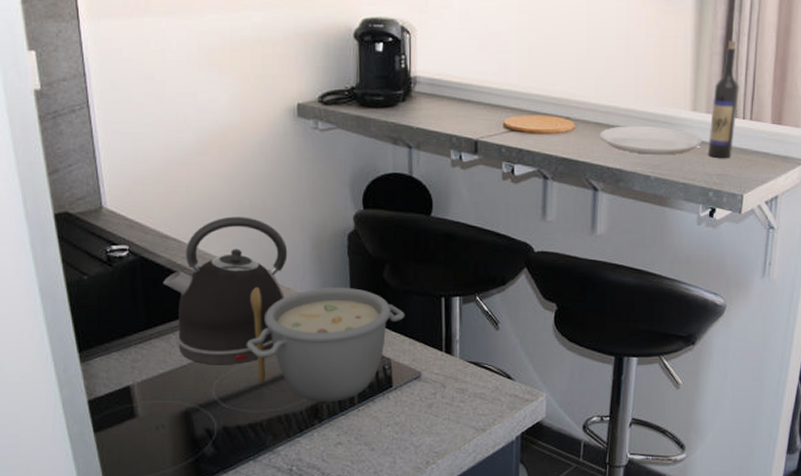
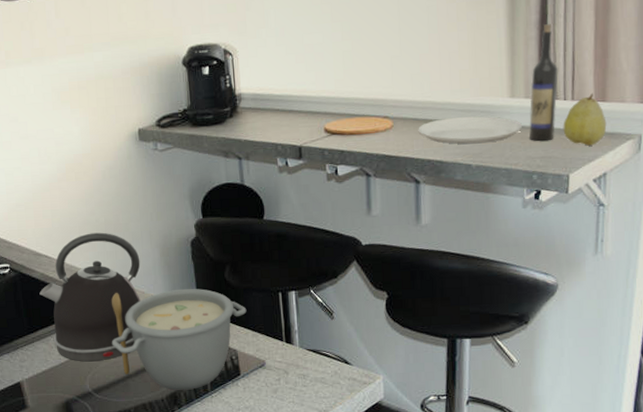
fruit: none [740,114,781,167] -> present [563,92,607,146]

